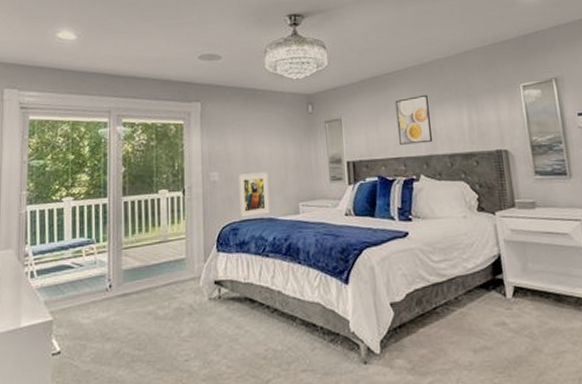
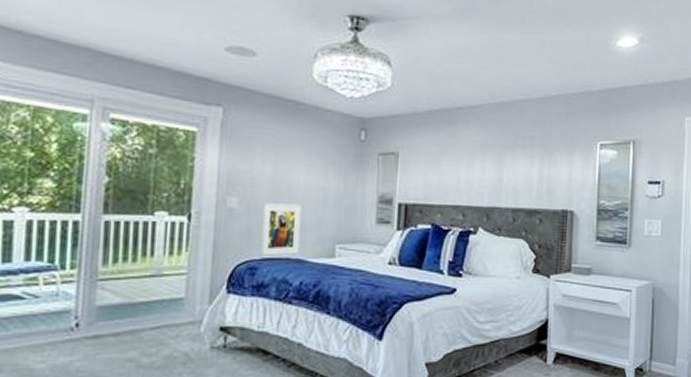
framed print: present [395,94,433,145] -> none [460,138,500,193]

